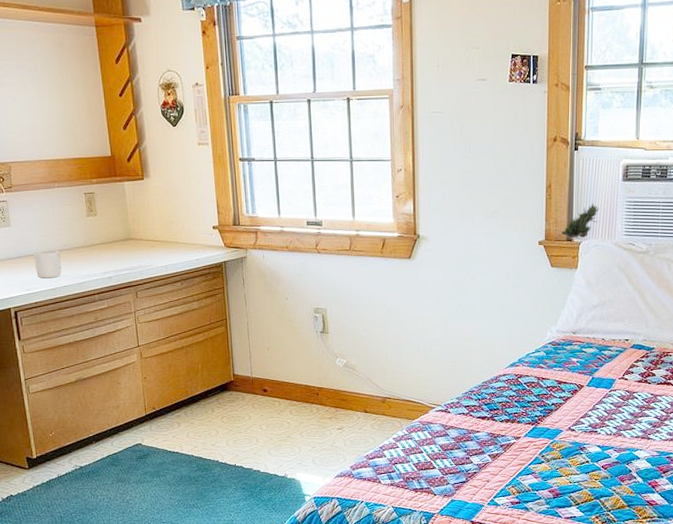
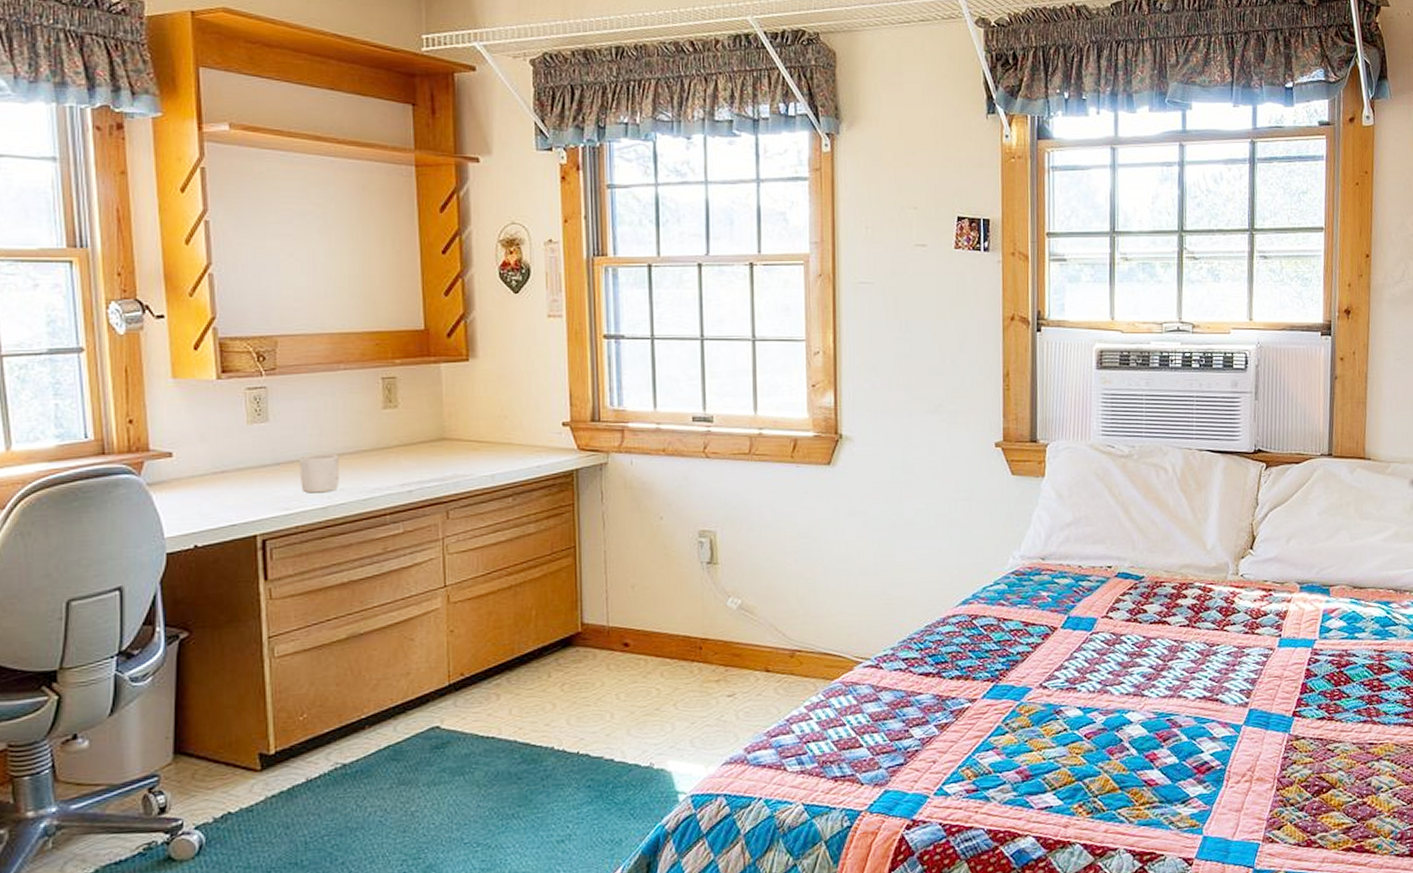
succulent plant: present [562,203,599,239] -> none [1024,395,1069,439]

